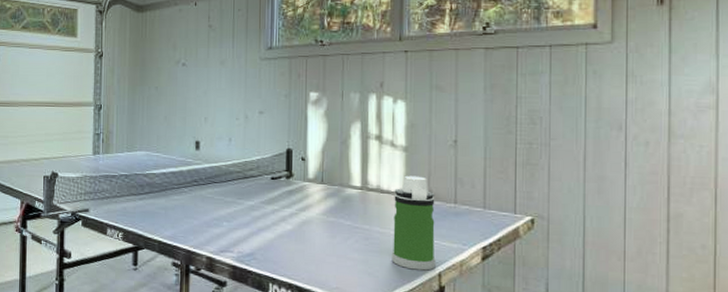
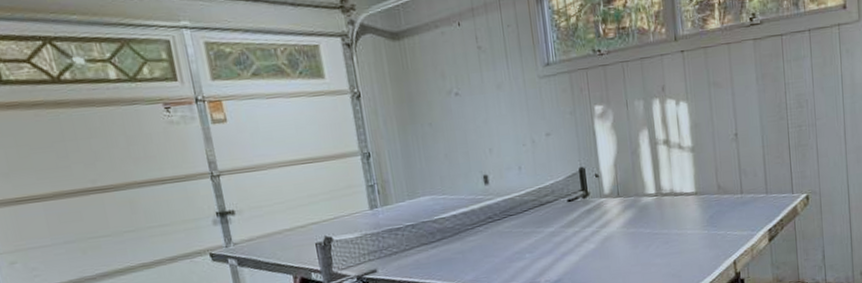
water bottle: present [391,175,436,271] -> none [686,173,730,263]

